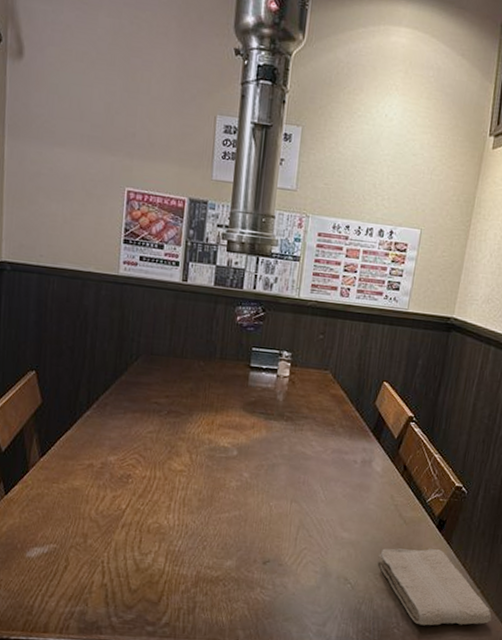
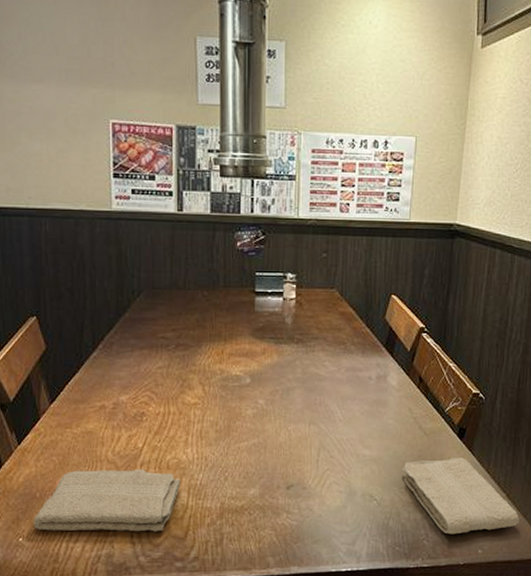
washcloth: none [11,525,160,594] -> present [33,468,181,532]

